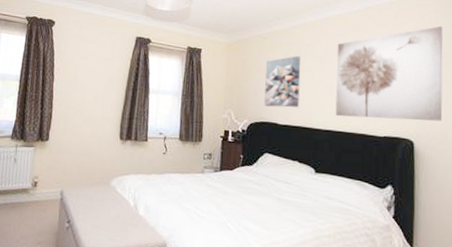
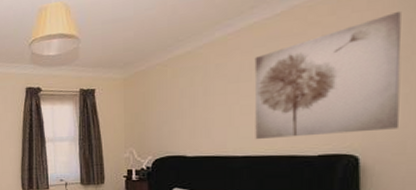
wall art: present [264,56,301,108] -> none [168,79,210,139]

